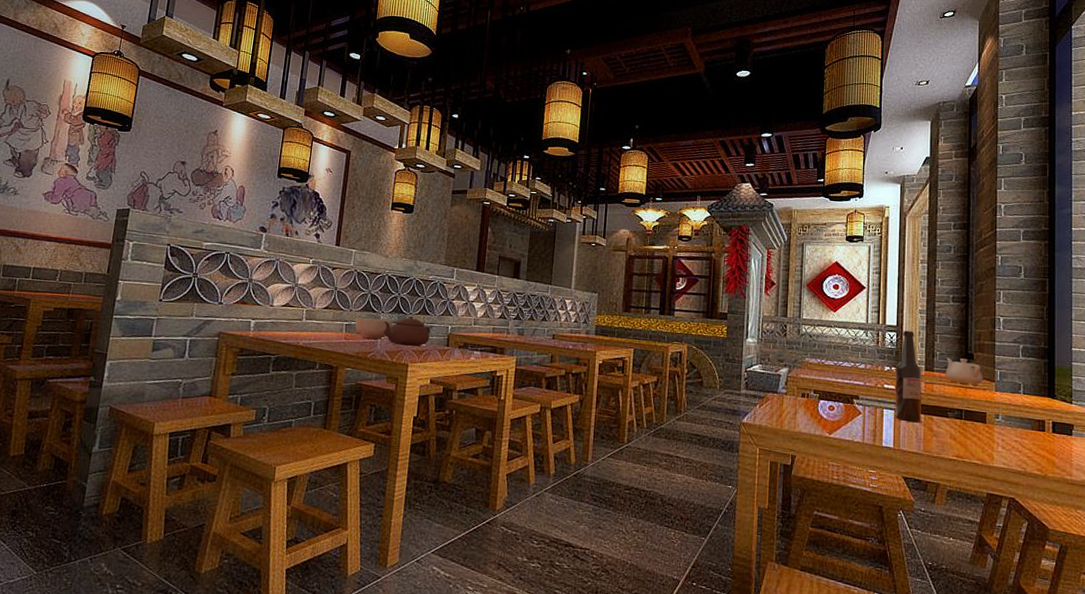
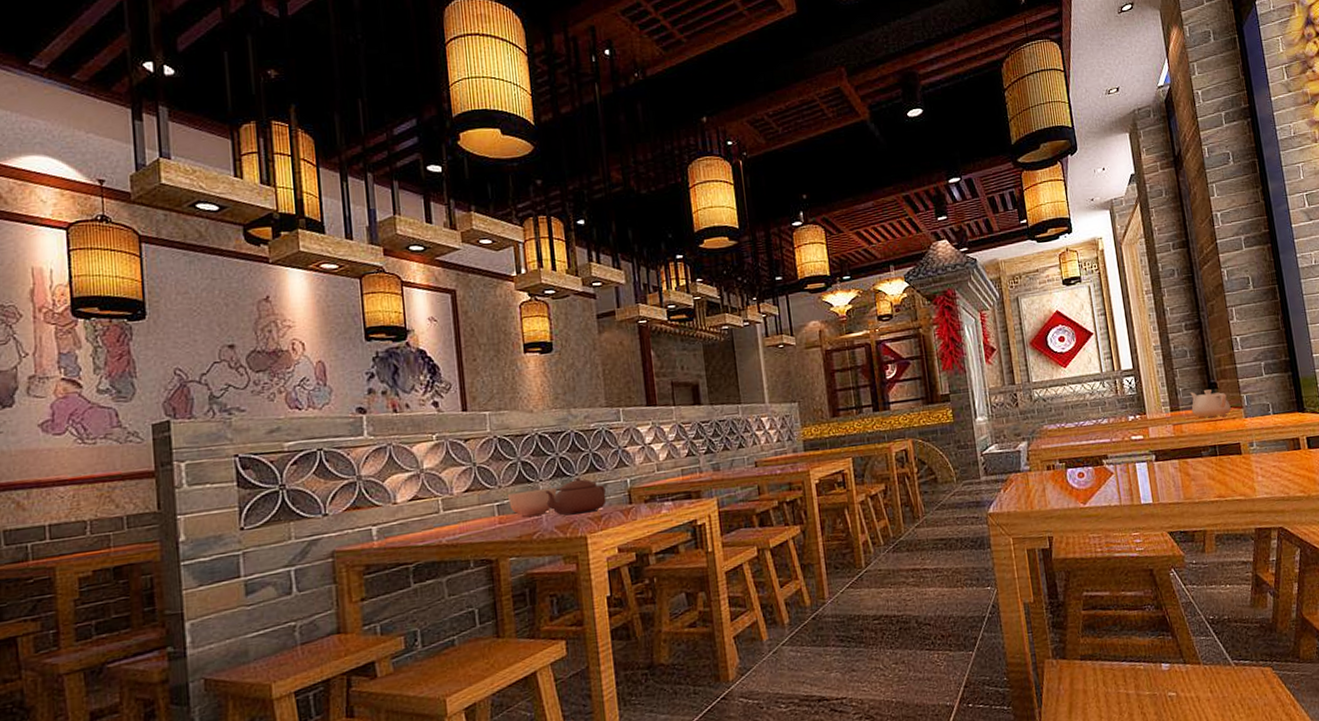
beer bottle: present [895,330,922,422] -> none [1139,371,1177,471]

